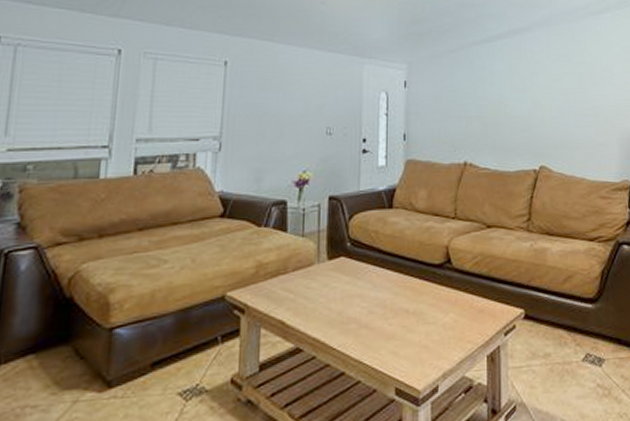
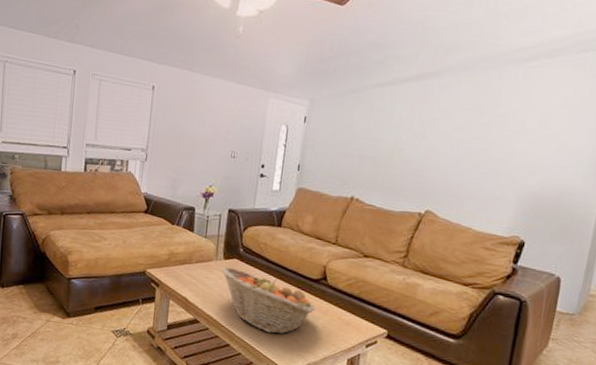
fruit basket: none [326,268,443,345] -> present [221,267,316,334]

